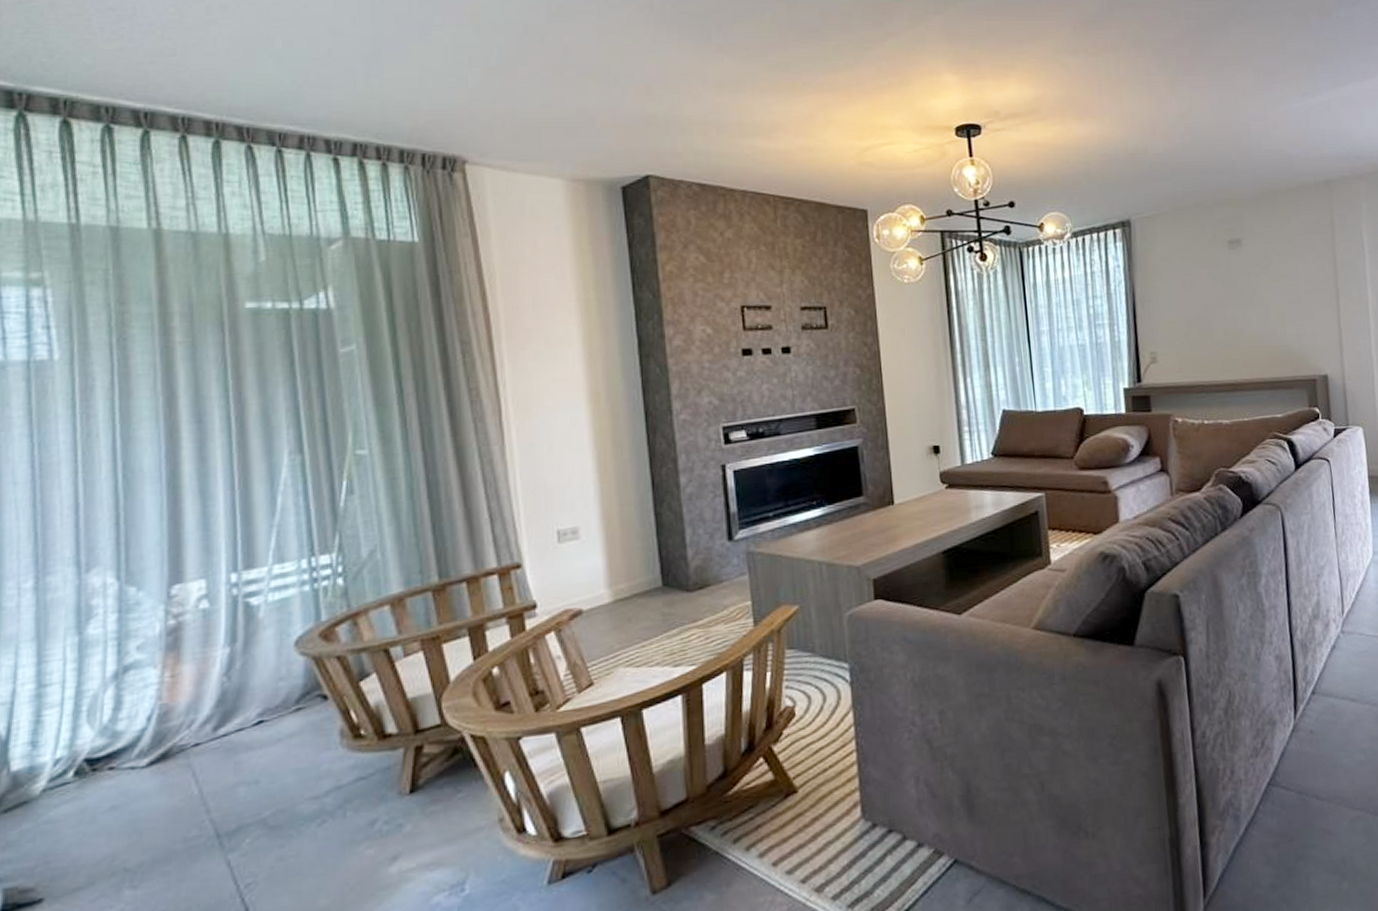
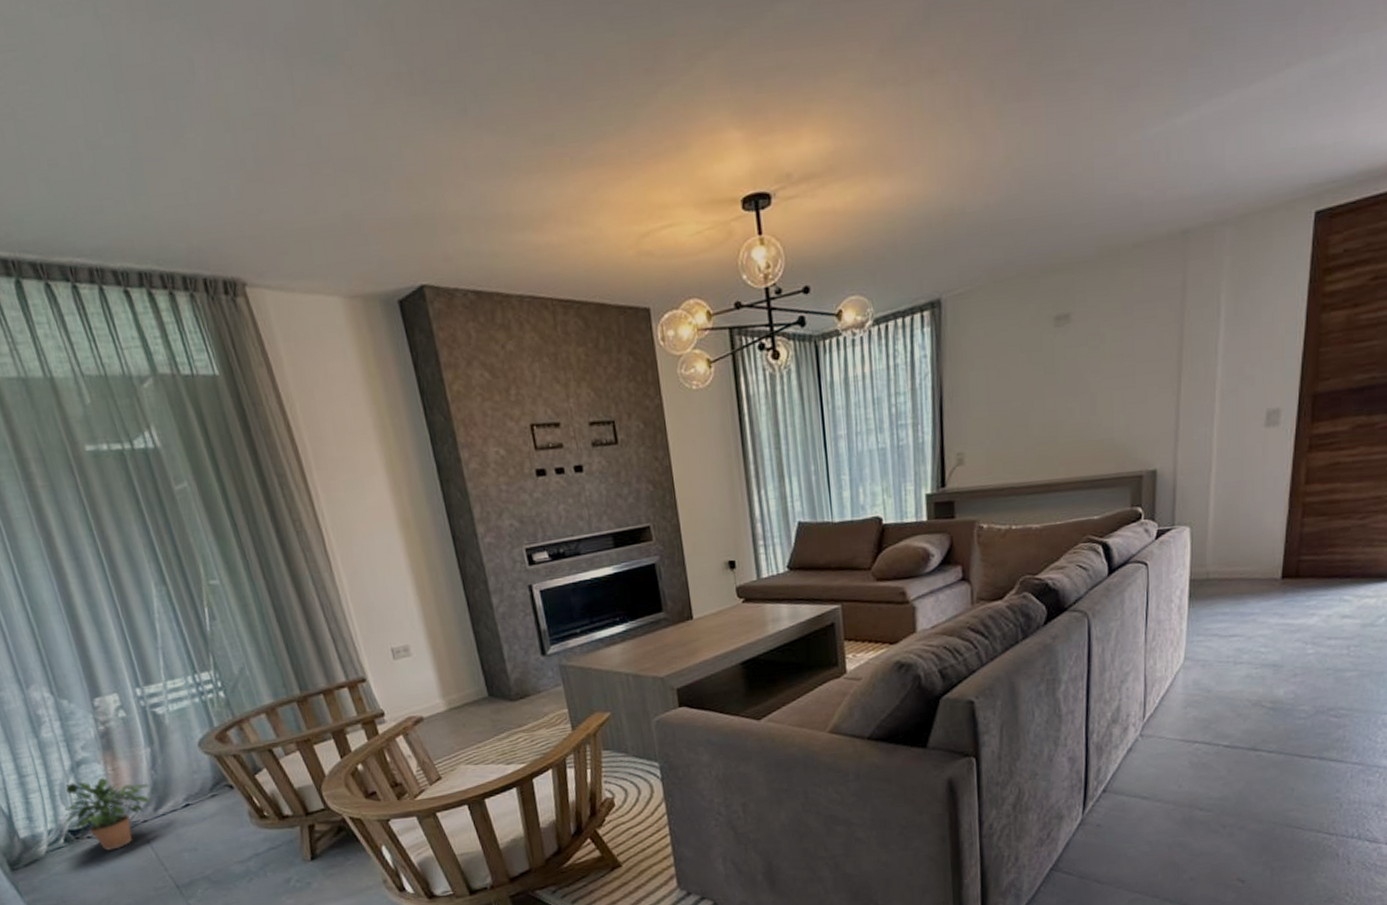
potted plant: none [81,686,218,787] -> present [64,777,152,851]

